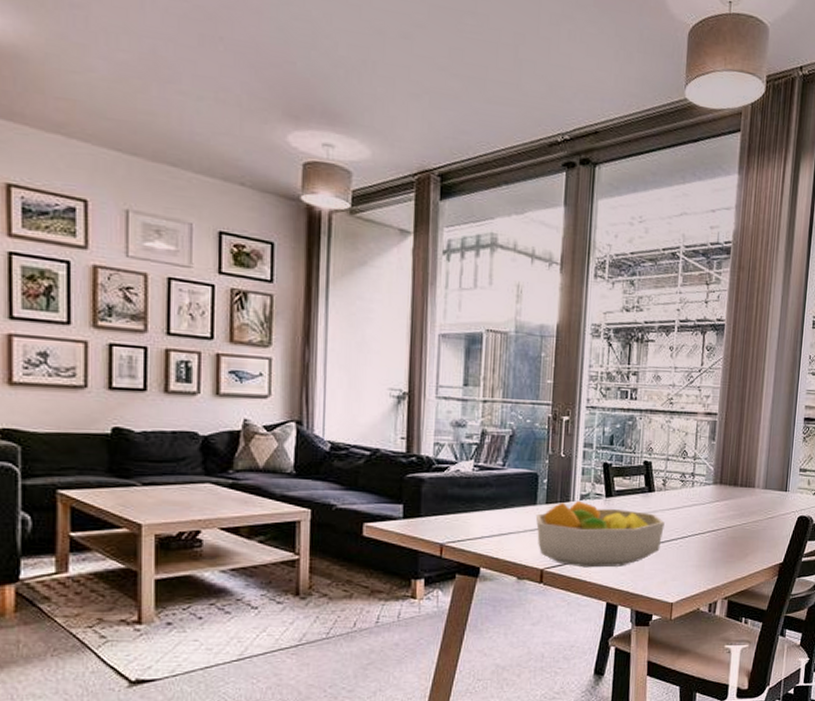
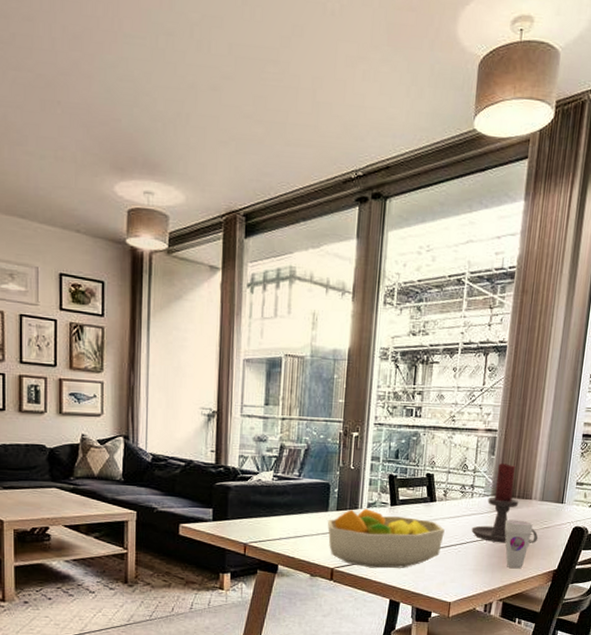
candle holder: none [693,449,763,536] -> present [471,463,539,543]
cup: none [728,510,757,563] -> present [505,519,533,569]

